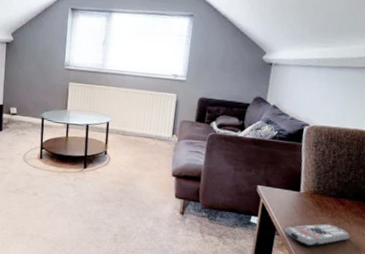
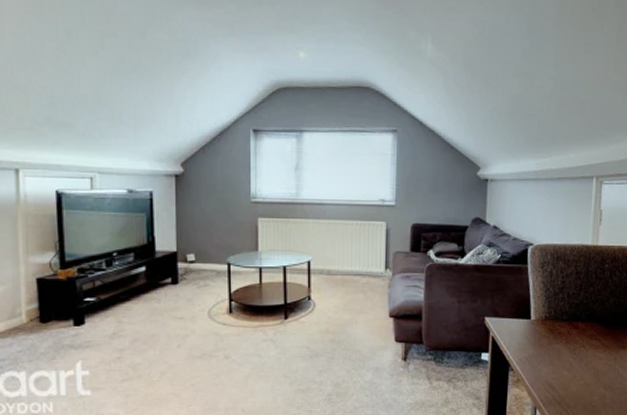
remote control: present [284,223,350,247] -> none [518,351,587,379]

